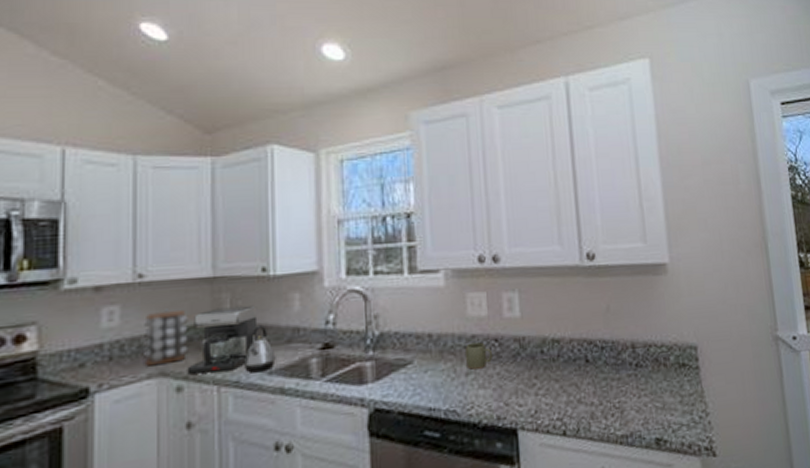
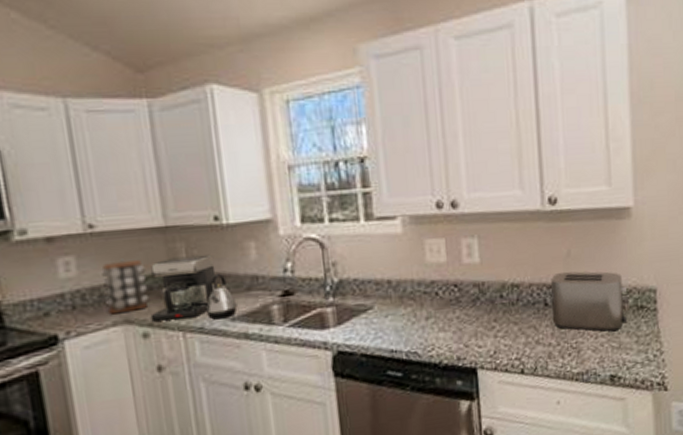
mug: present [464,342,493,370] -> none [424,287,453,314]
toaster: none [591,327,670,391] -> present [551,271,628,332]

